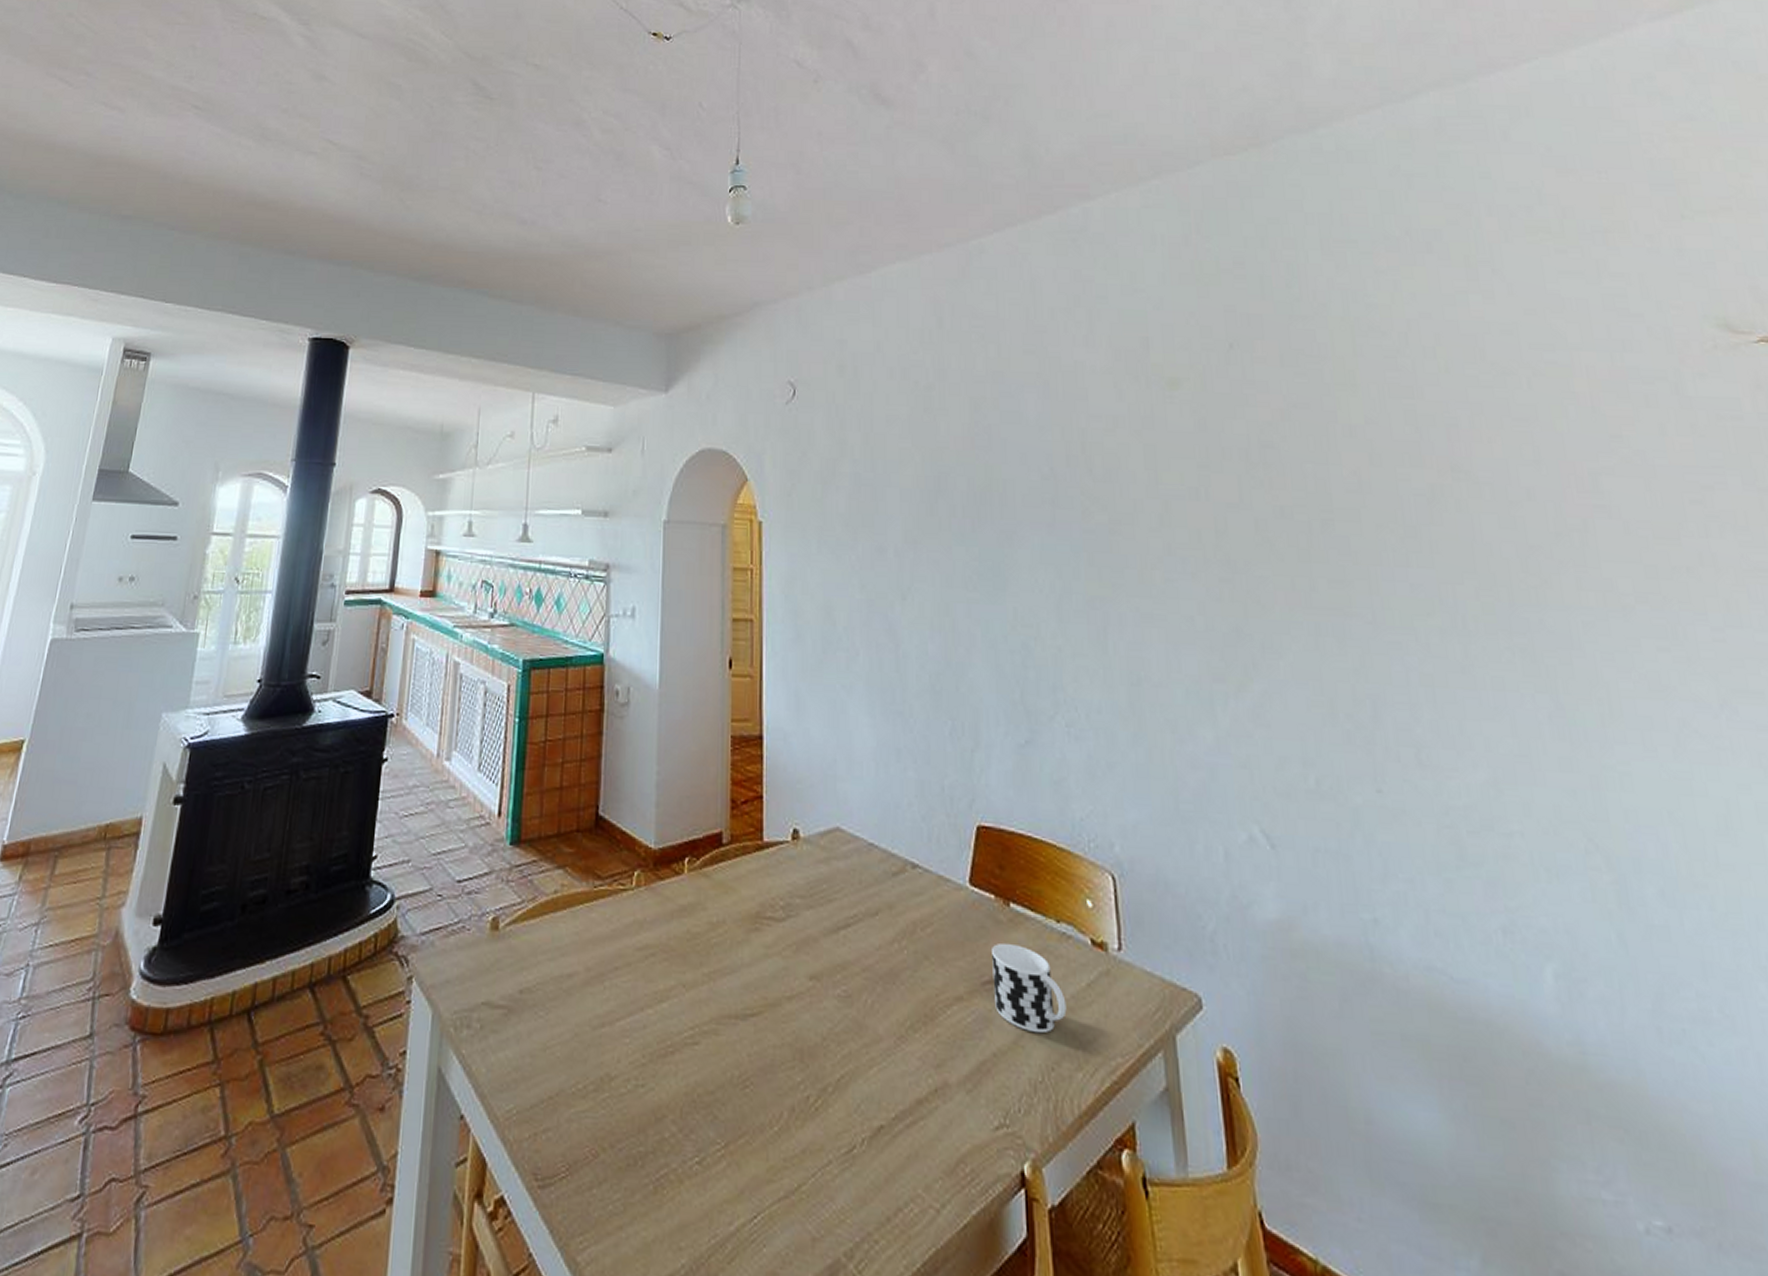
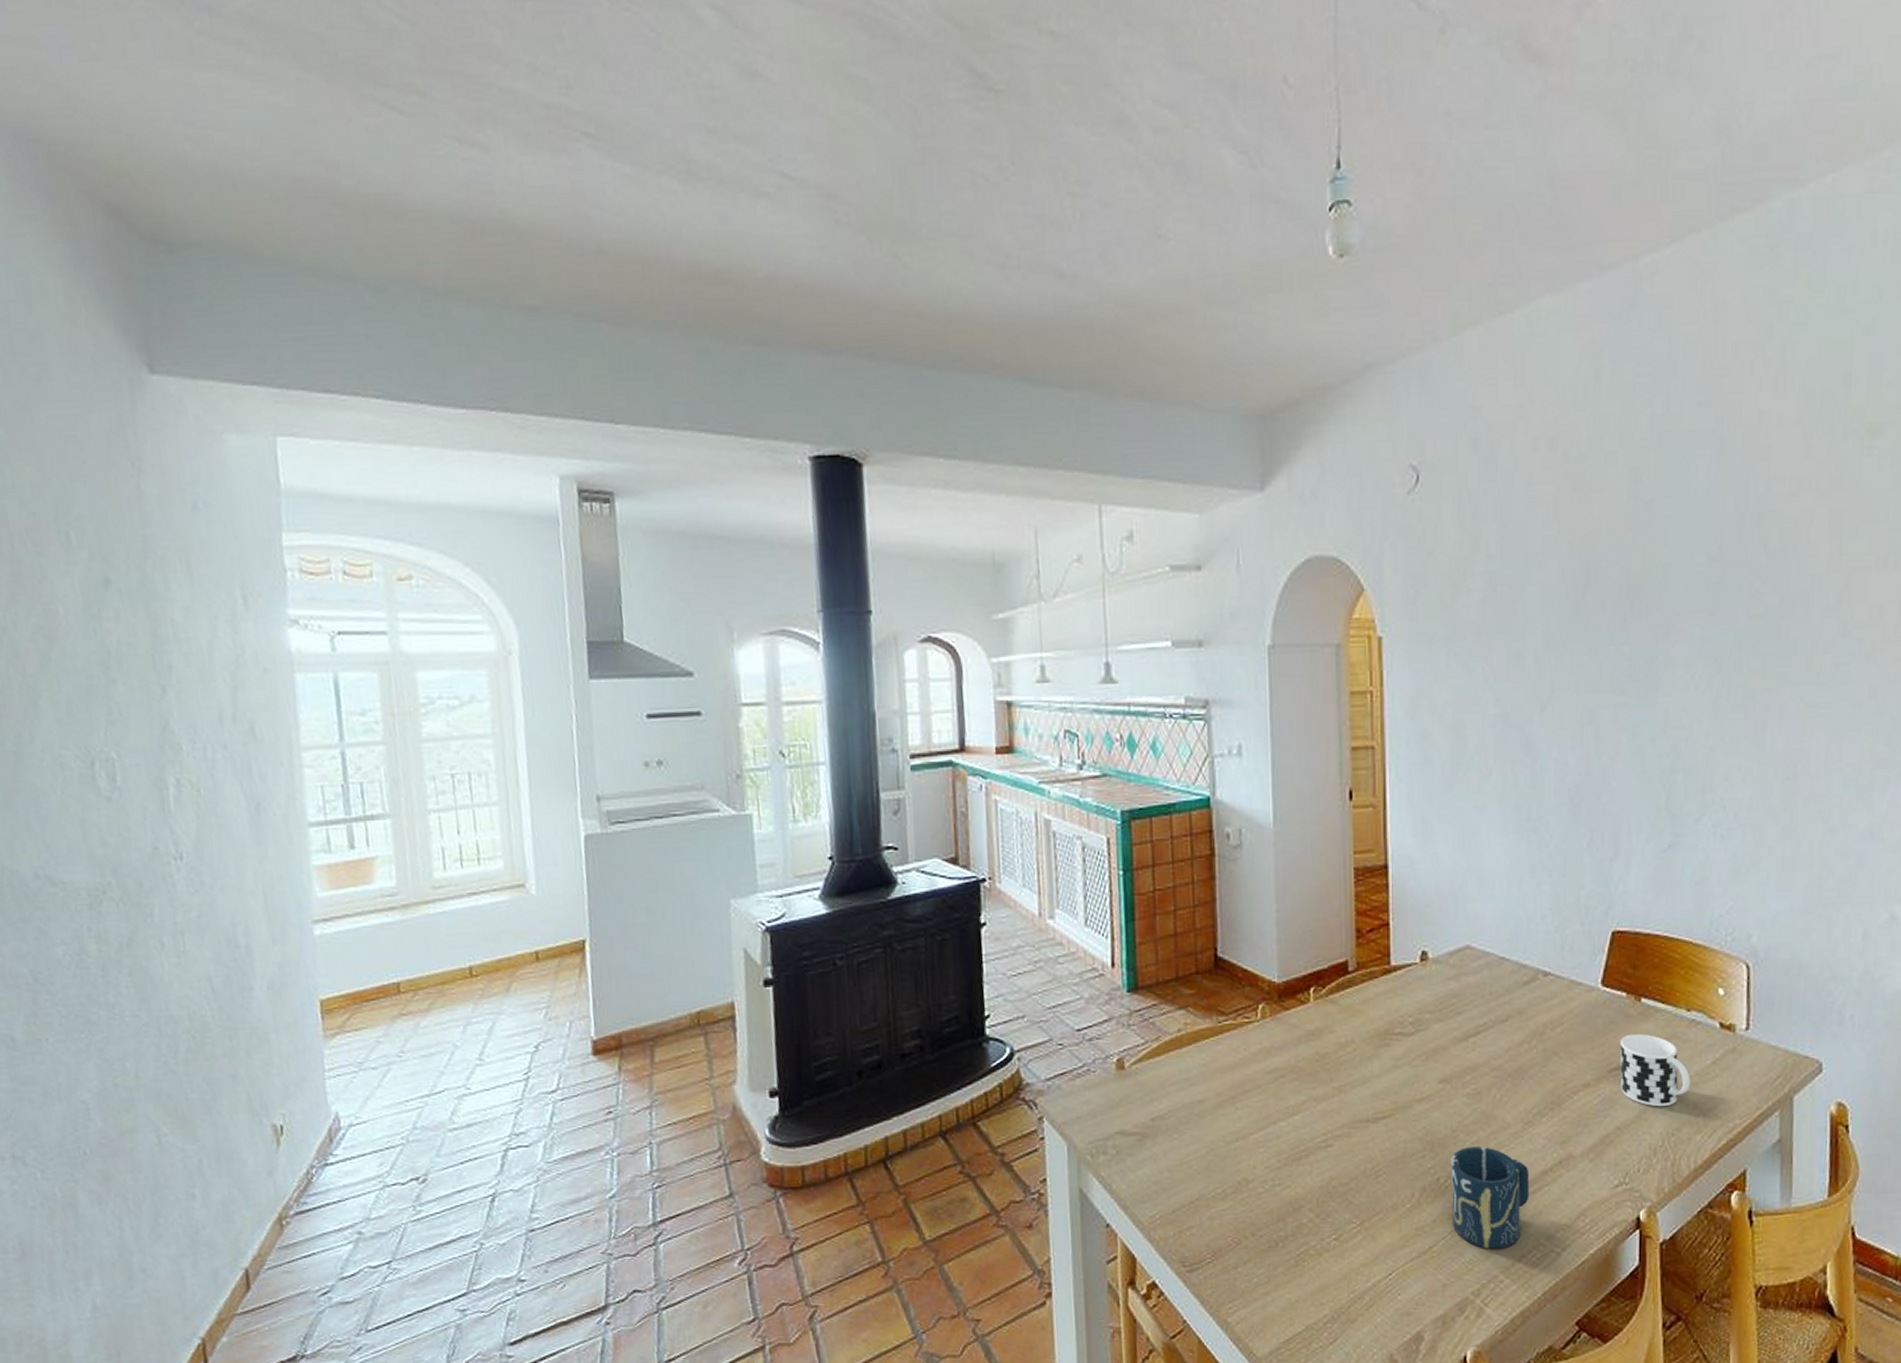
cup: none [820,1060,905,1197] -> present [1450,1147,1530,1249]

